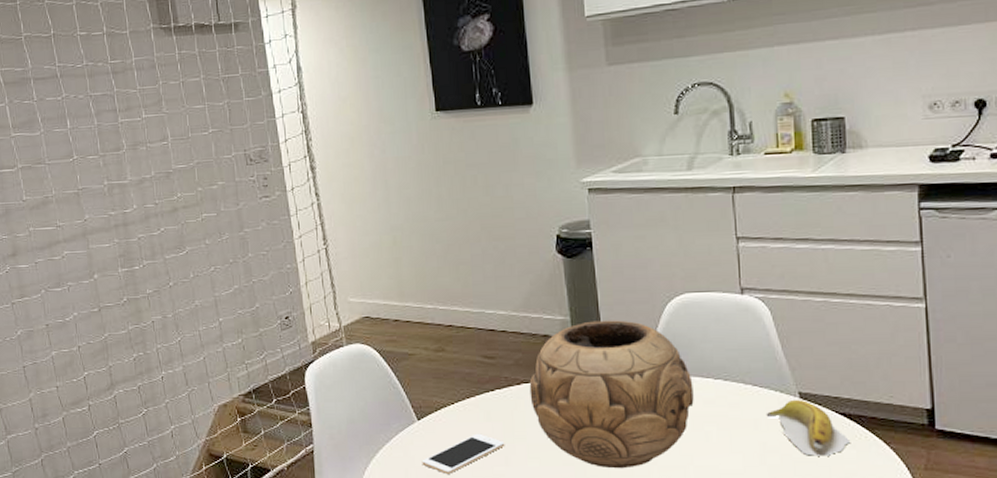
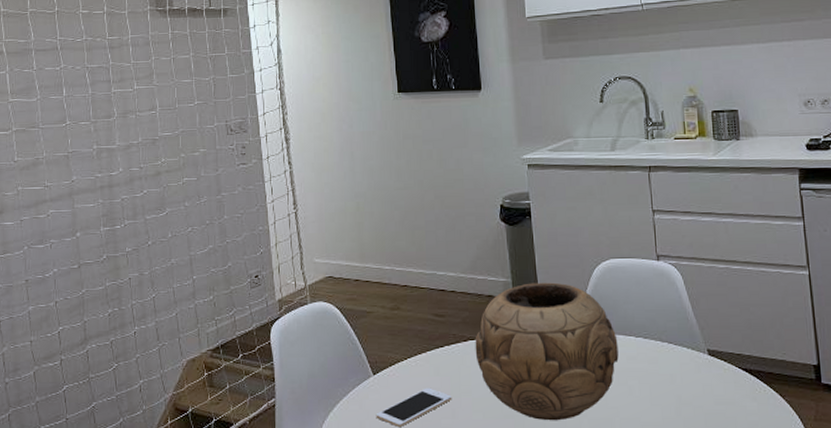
banana: present [766,399,851,456] -> none [680,355,752,408]

